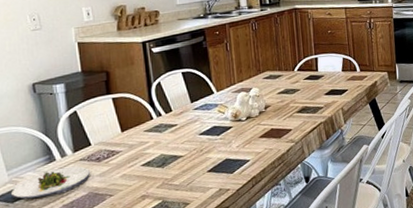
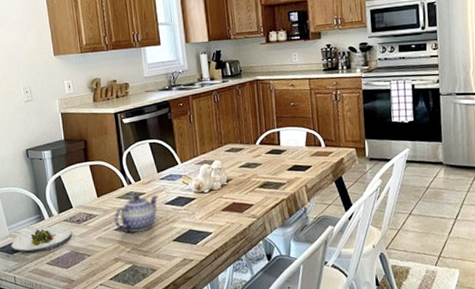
teapot: none [141,126,192,166] -> present [114,194,159,233]

